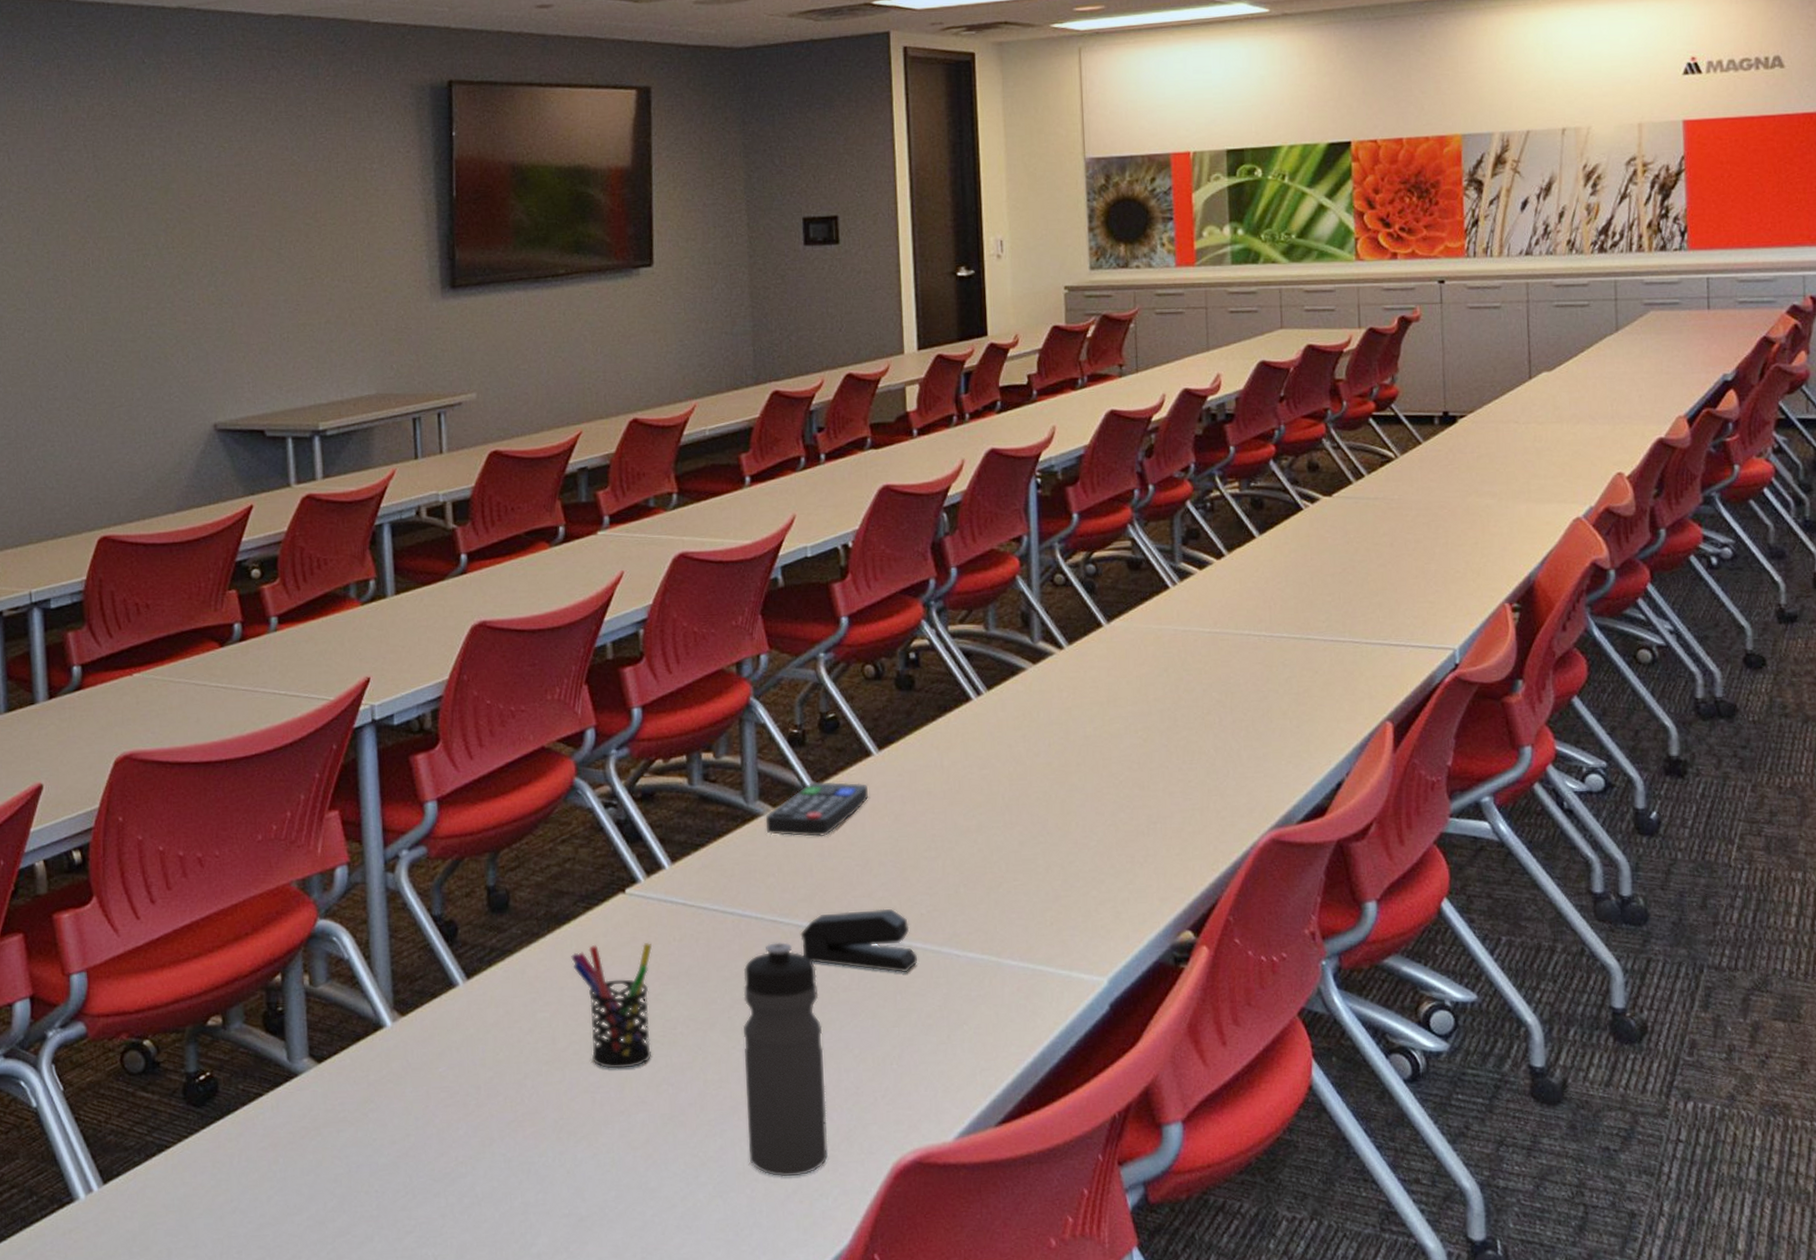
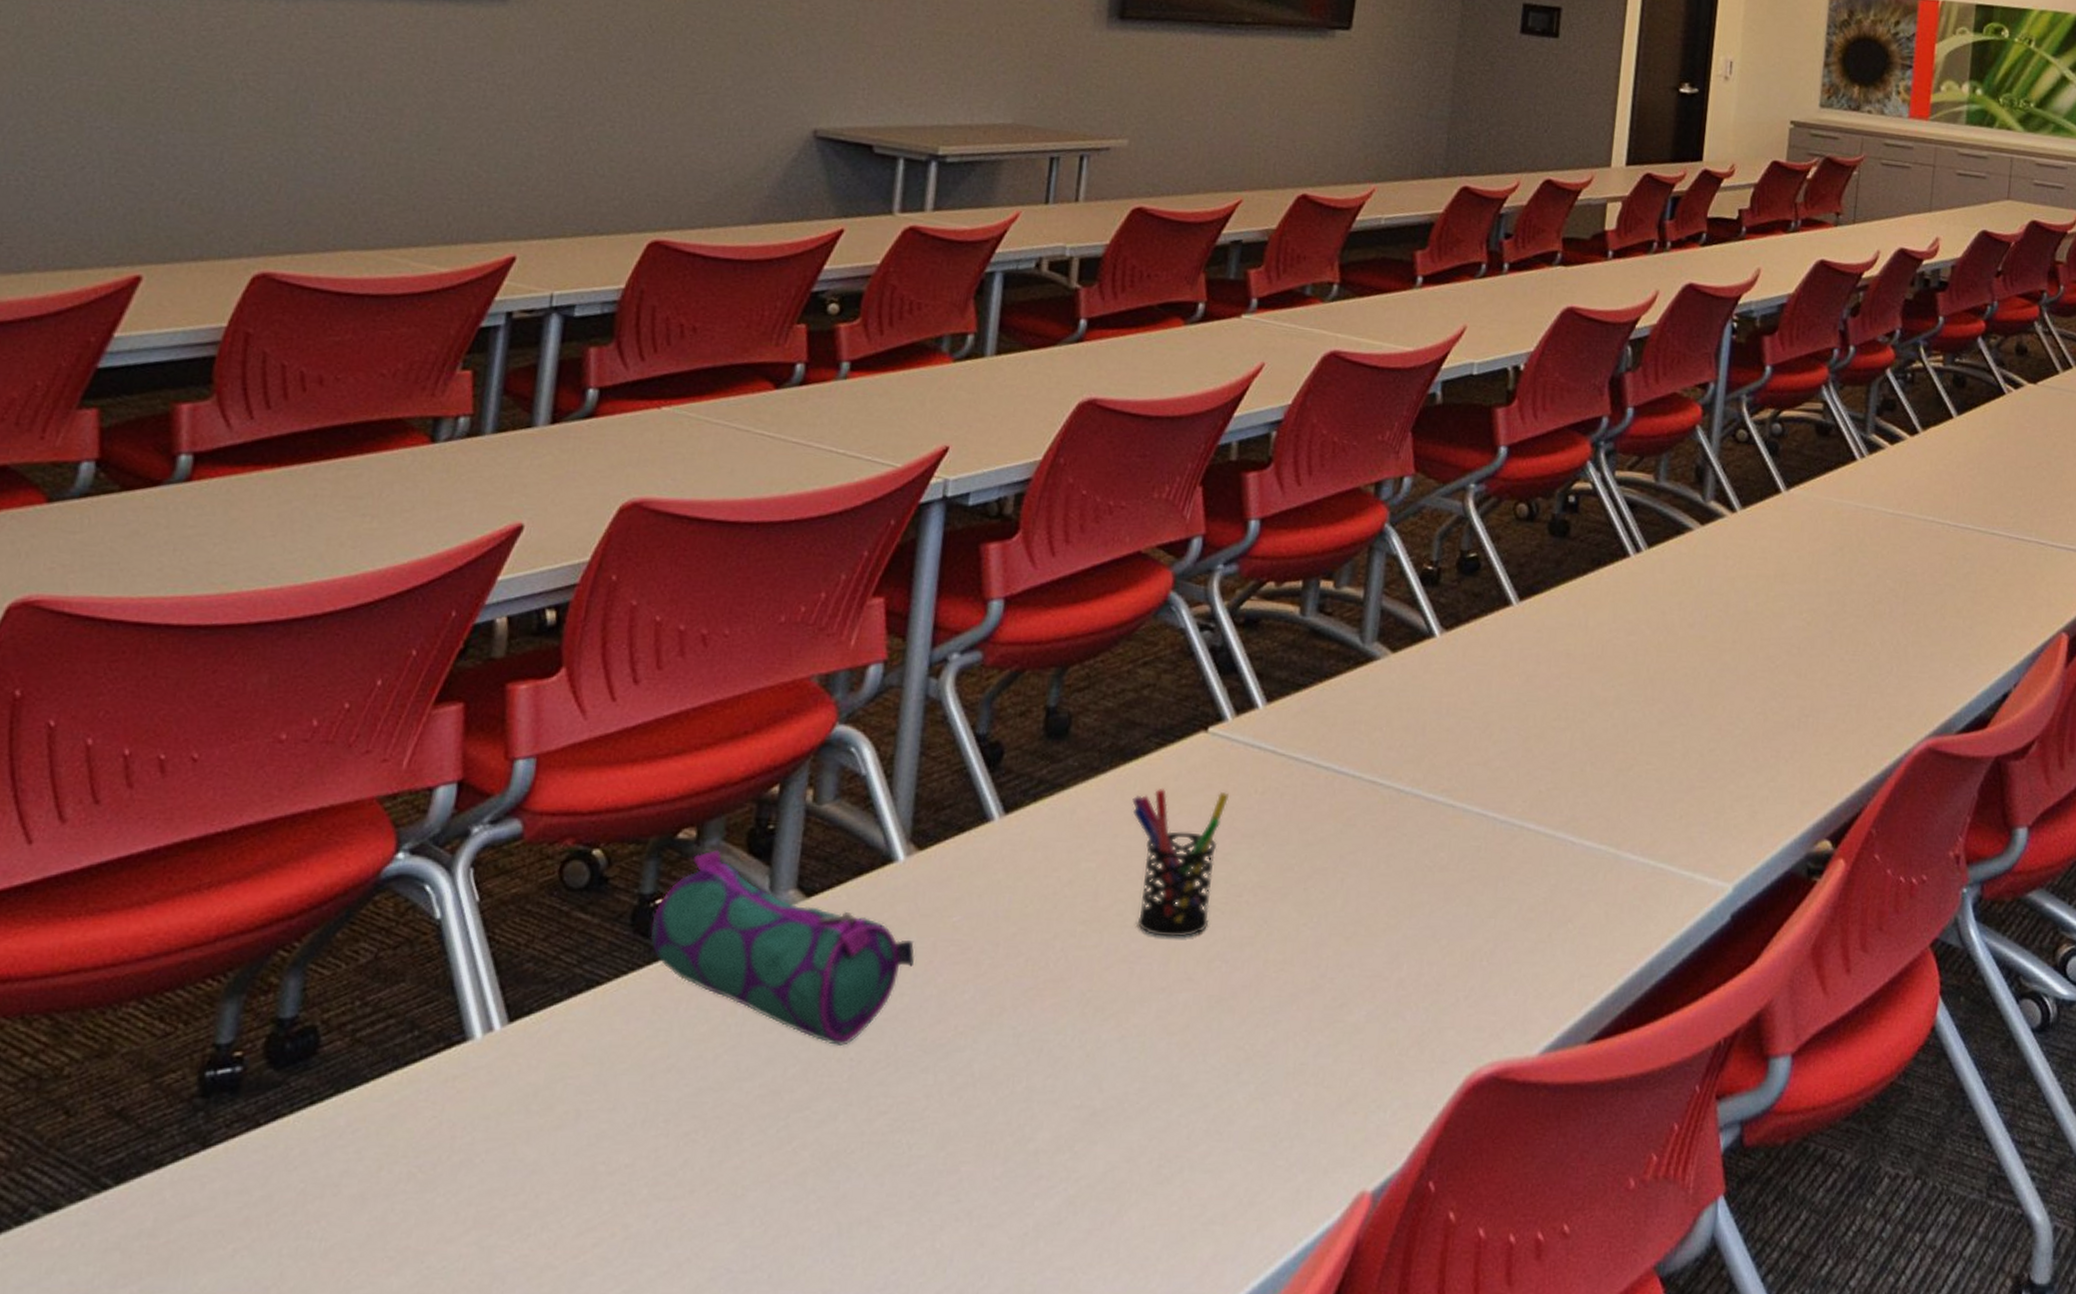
pencil case: none [199,1031,414,1181] -> present [650,849,915,1046]
water bottle: present [743,942,828,1177] -> none [1302,807,1413,1083]
remote control: present [765,781,869,837] -> none [1380,628,1501,691]
stapler: present [800,908,918,973] -> none [1399,779,1529,856]

